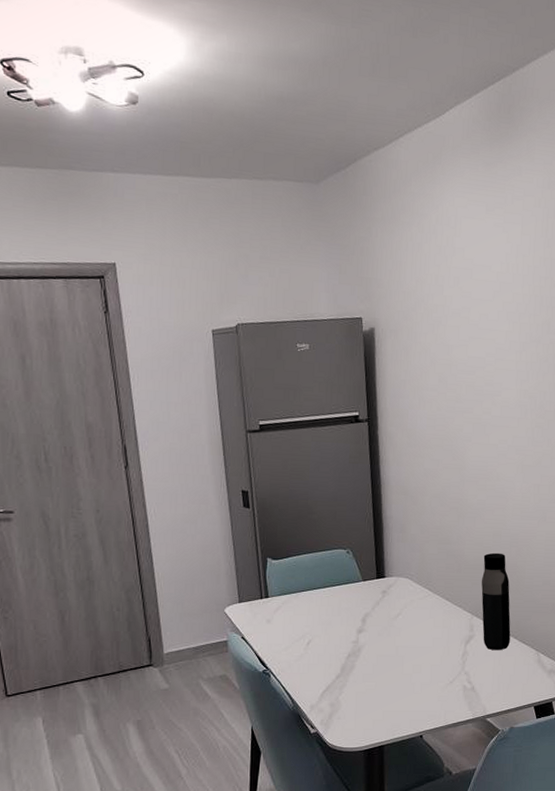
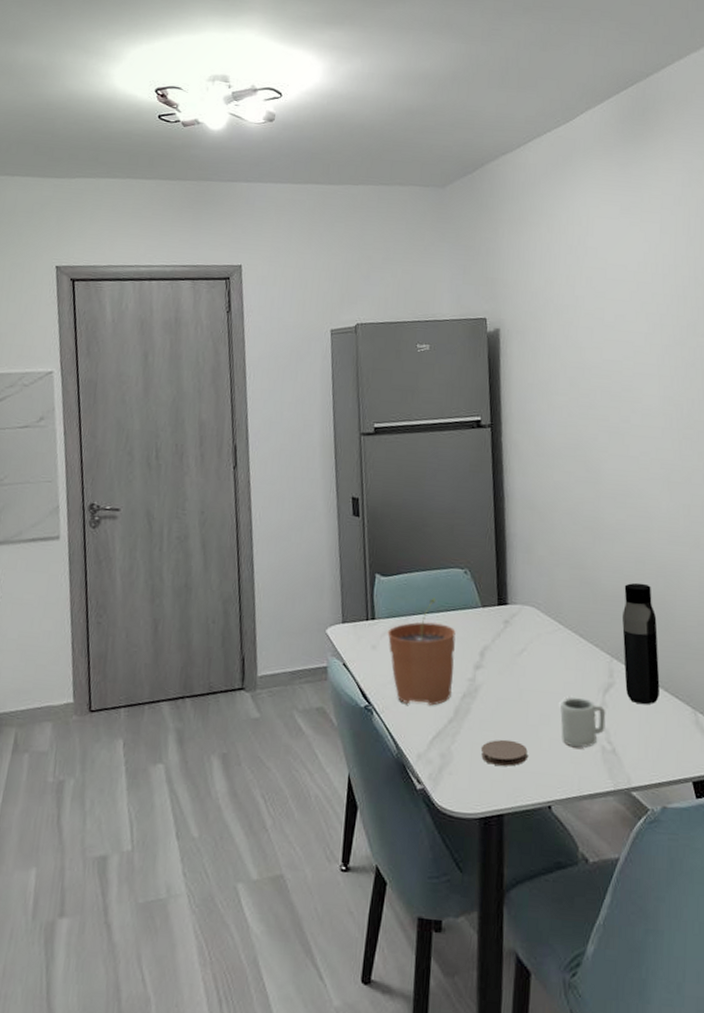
plant pot: none [280,575,341,666] -> present [387,597,456,706]
coaster: none [364,687,403,708] -> present [480,739,528,767]
cup: none [430,649,467,688] -> present [560,697,606,747]

